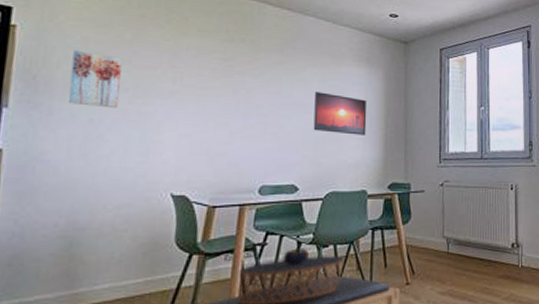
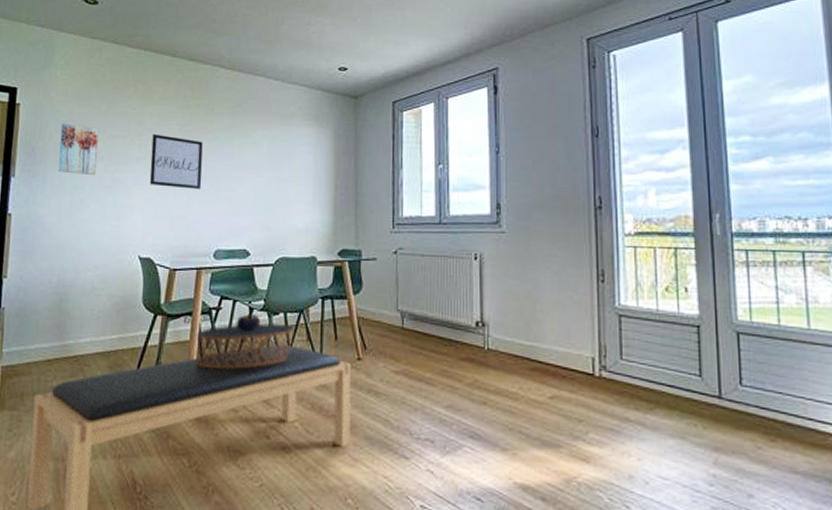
wall art: none [184,66,248,126] -> present [149,133,203,190]
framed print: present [313,92,367,135] -> none [263,154,316,198]

